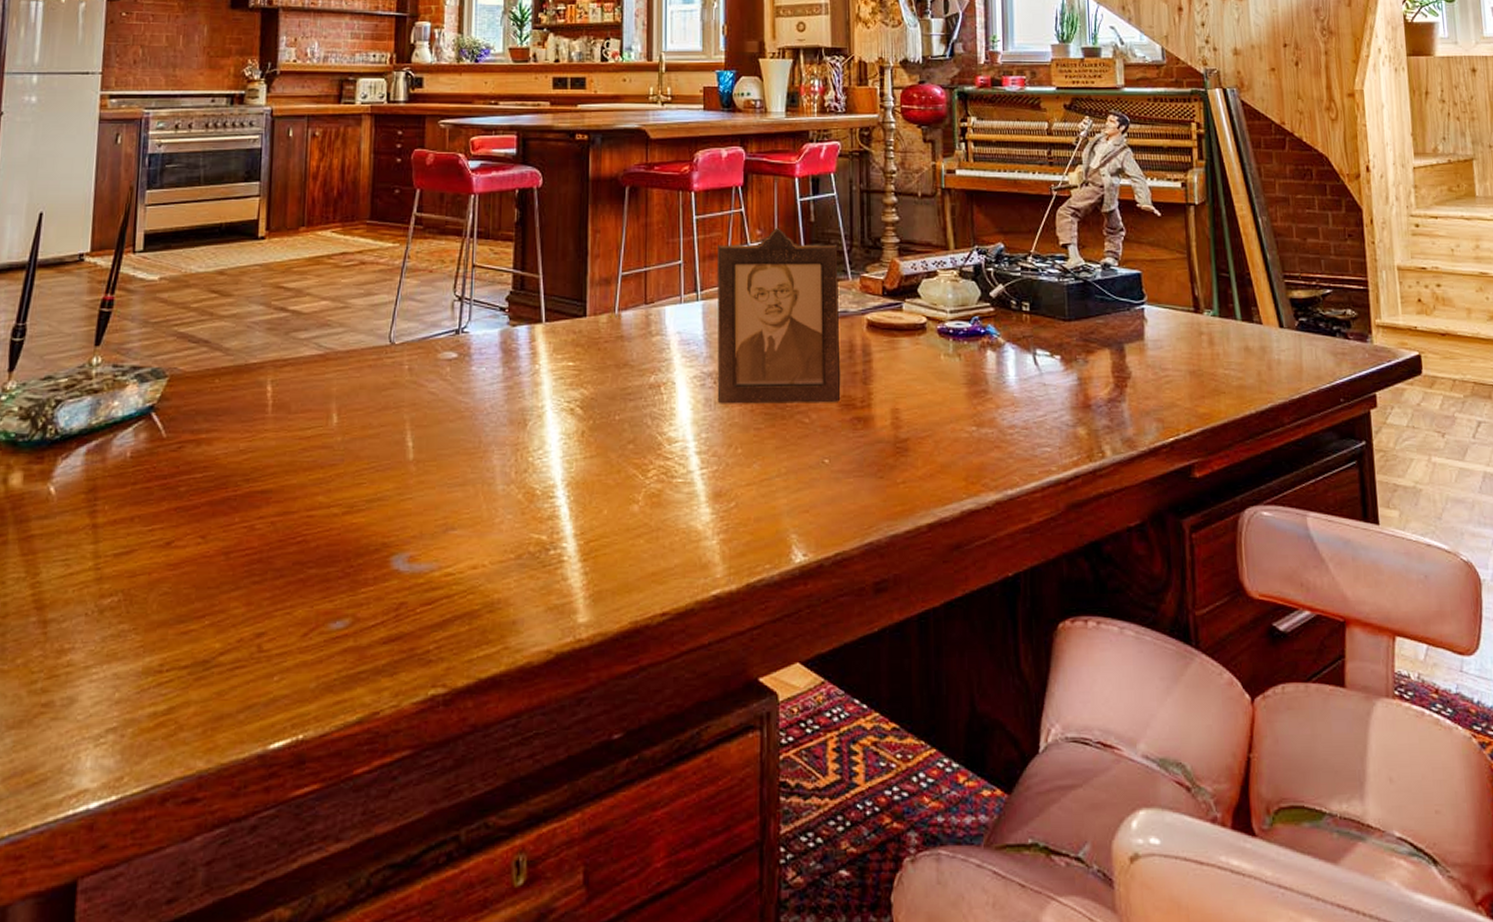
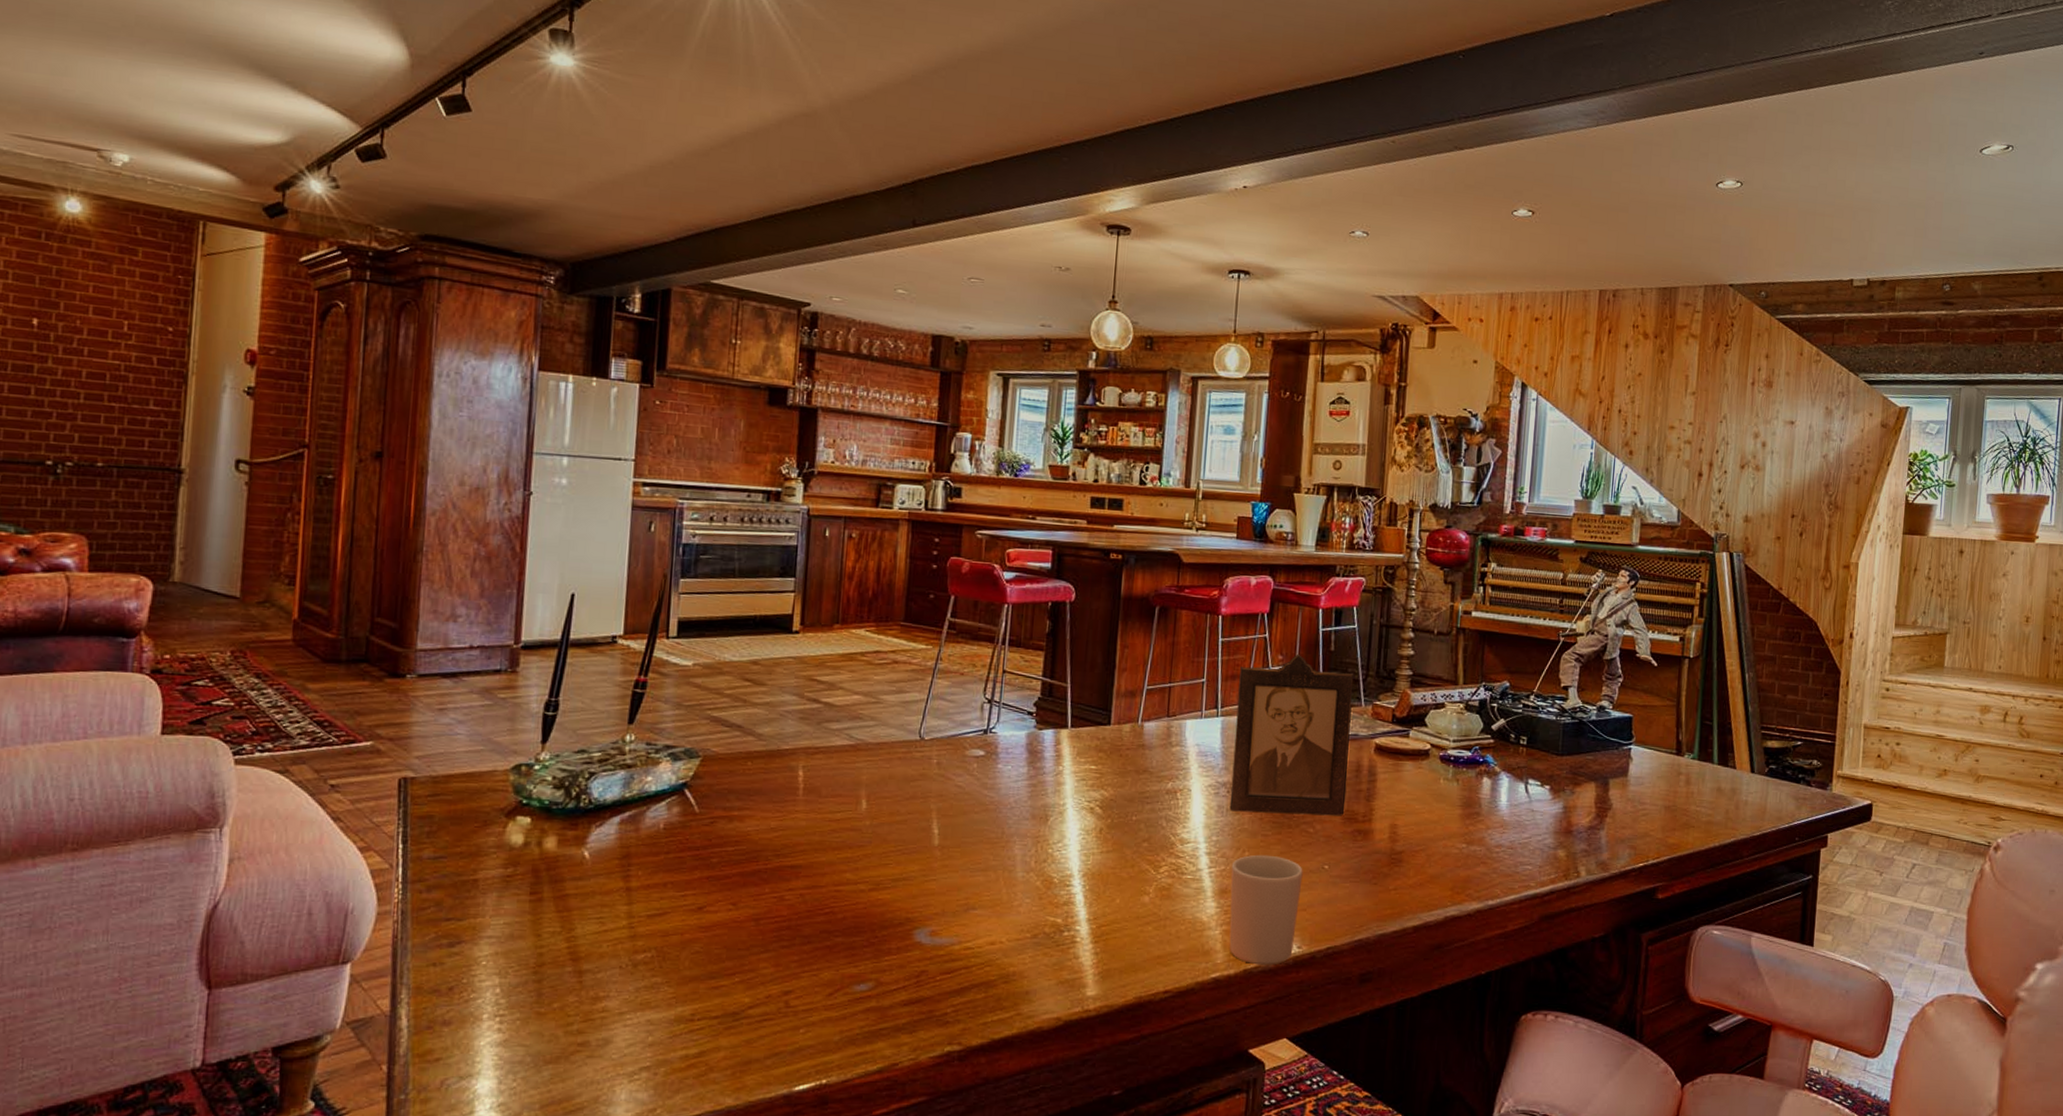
mug: none [724,451,802,578] -> present [1229,854,1303,965]

